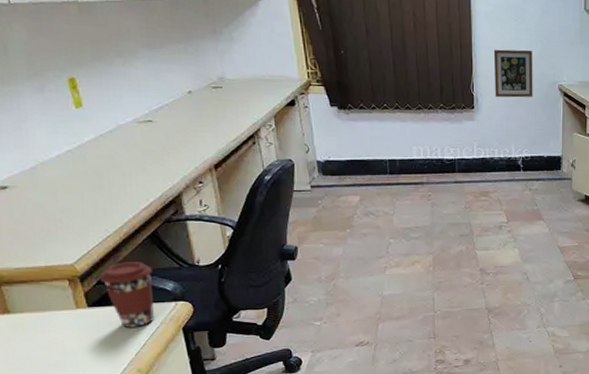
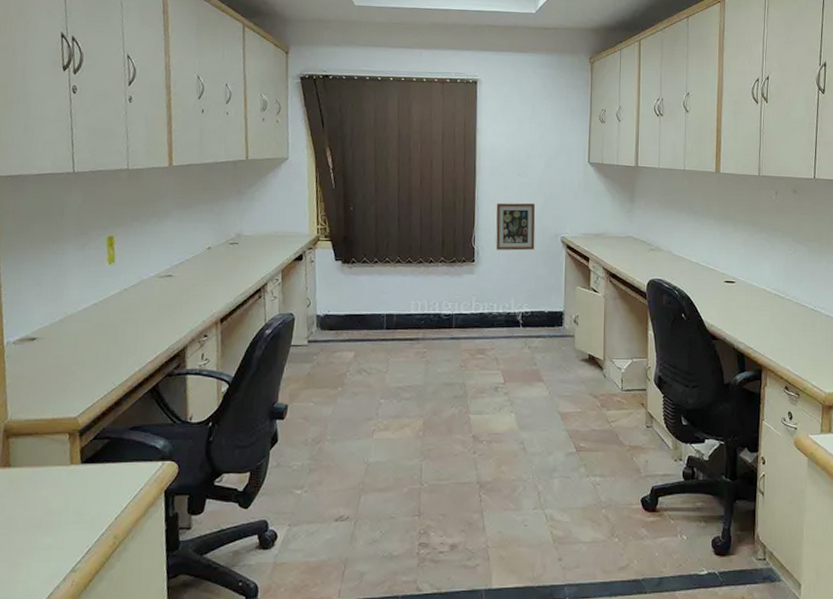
coffee cup: present [99,262,155,328] -> none [97,416,147,488]

